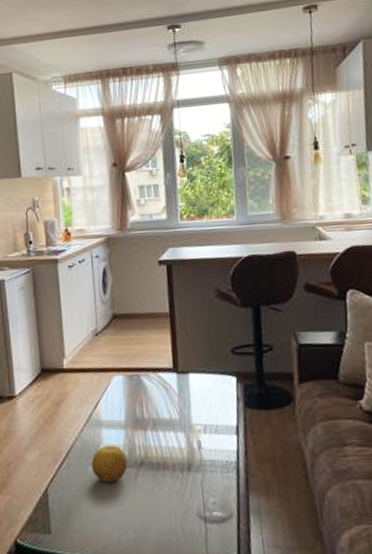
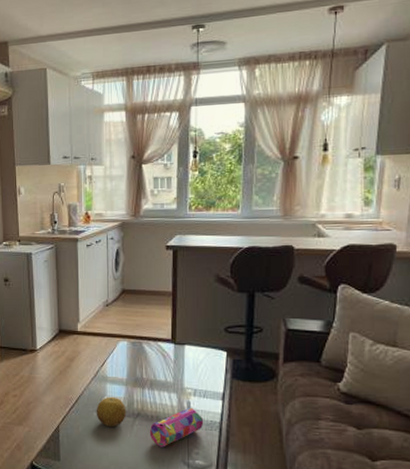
pencil case: none [156,447,219,501] -> present [149,407,204,447]

